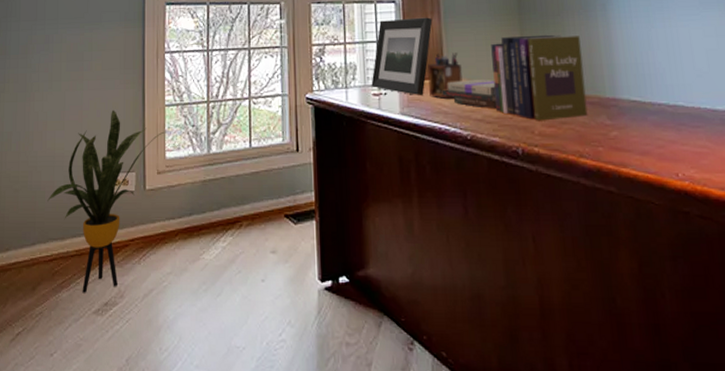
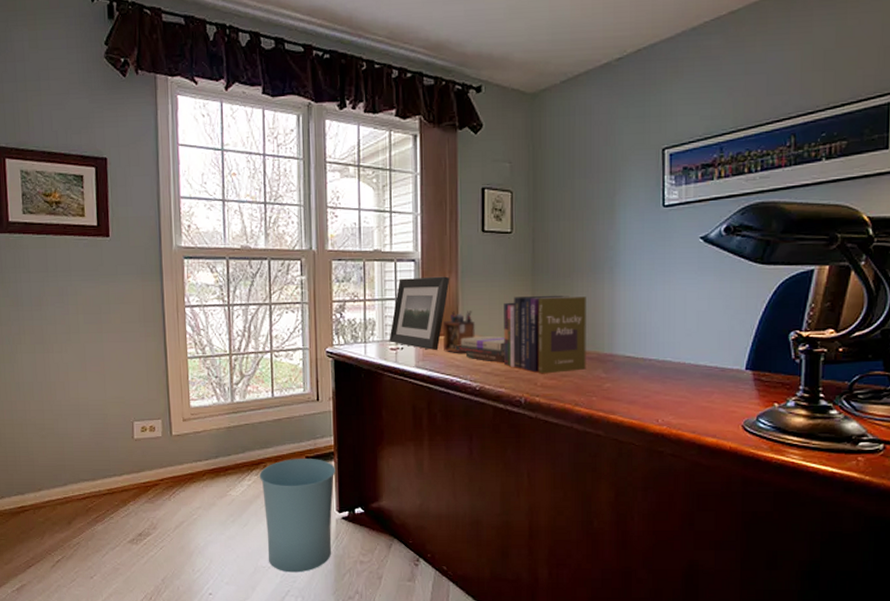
house plant: present [47,109,167,293] -> none [75,361,191,526]
waste bin: none [235,217,317,356] -> present [260,459,335,573]

